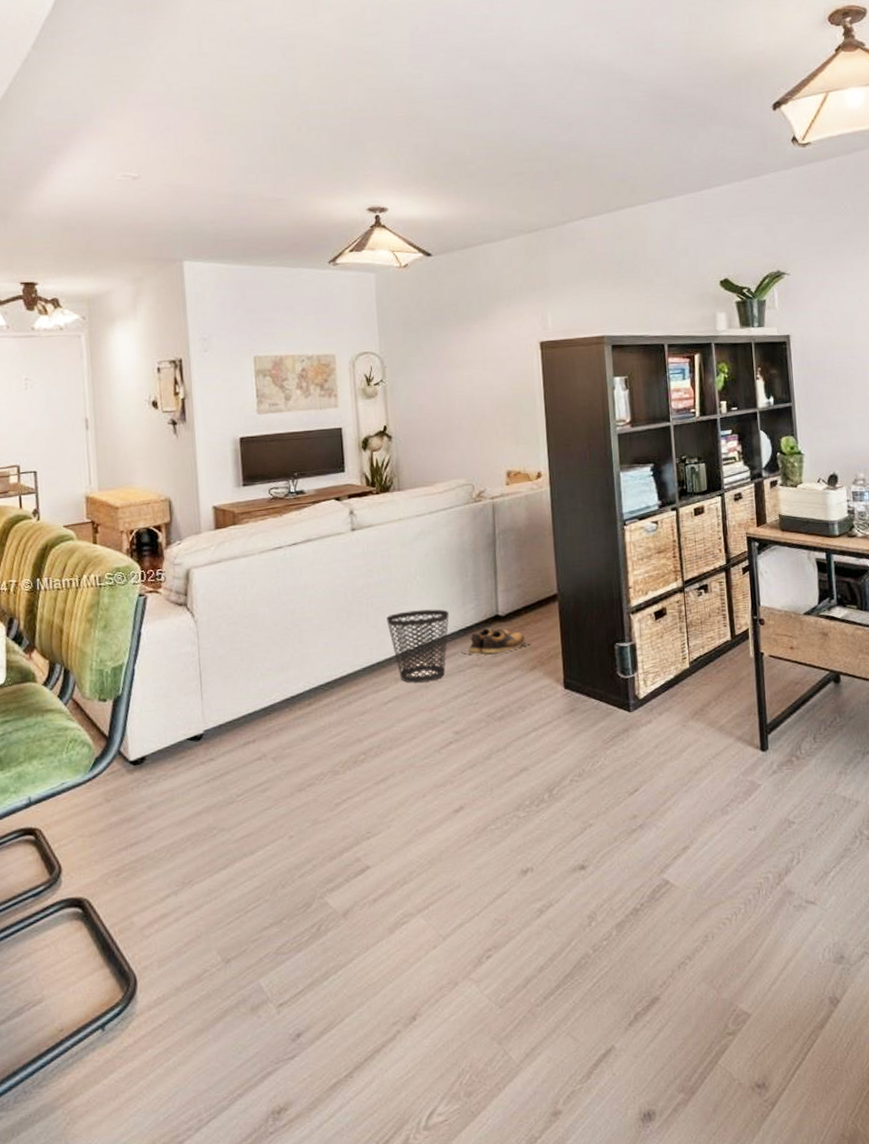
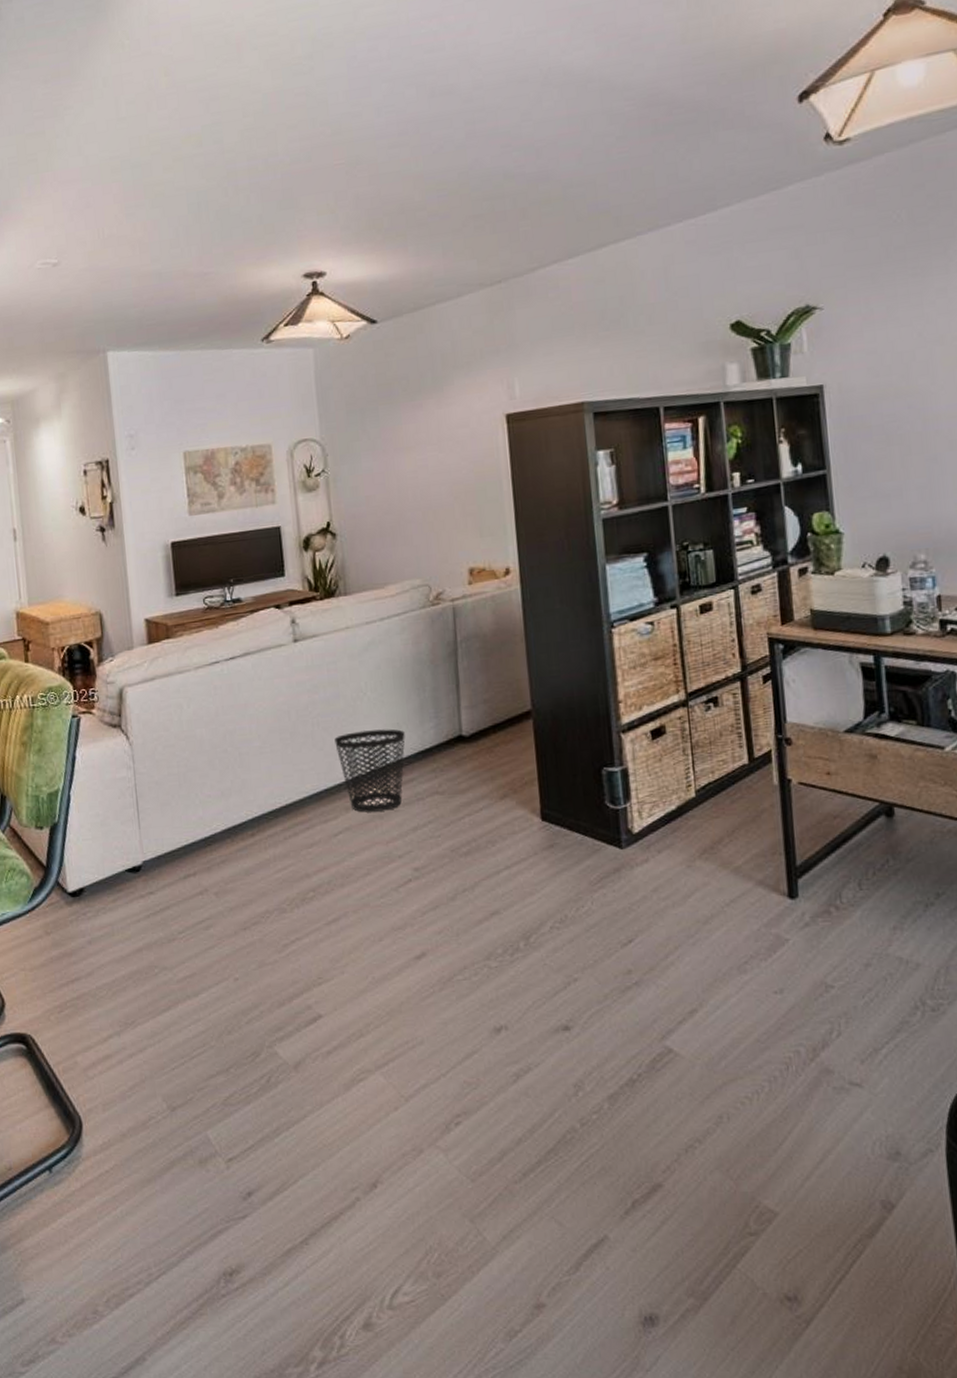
shoes: present [461,628,531,656] -> none [420,750,501,783]

